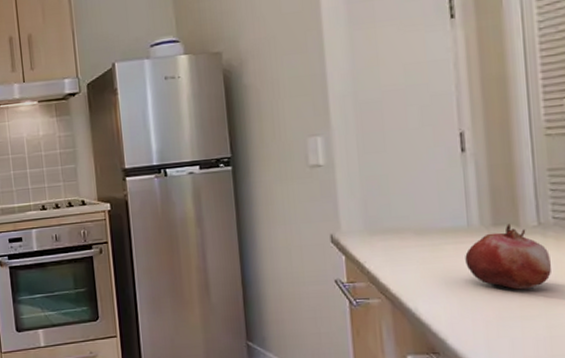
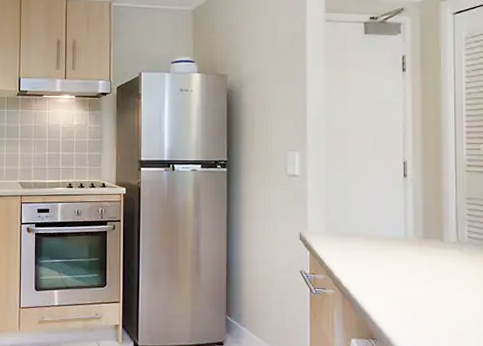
fruit: present [465,223,551,290] -> none [401,238,464,293]

